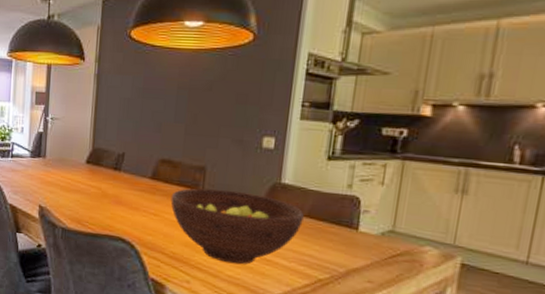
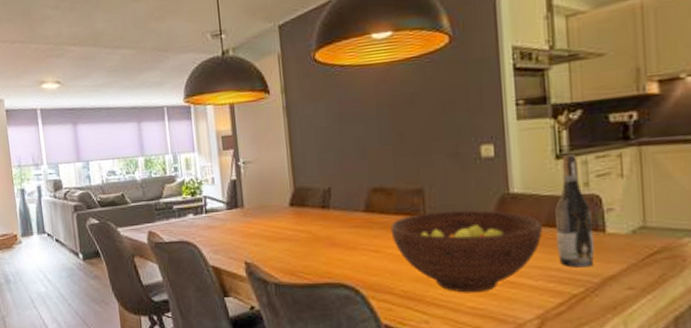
wine bottle: none [312,156,350,258] -> present [555,153,595,268]

